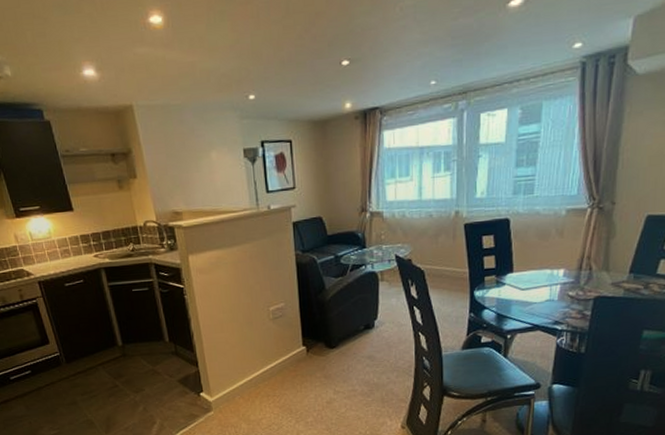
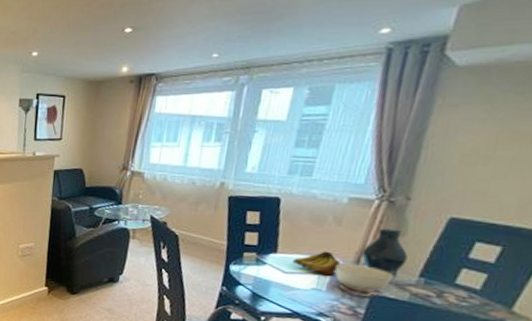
fruit: none [526,263,567,286] -> present [292,251,341,276]
bowl: none [562,270,609,296] -> present [334,263,393,293]
vase: none [582,233,618,281] -> present [361,228,408,281]

